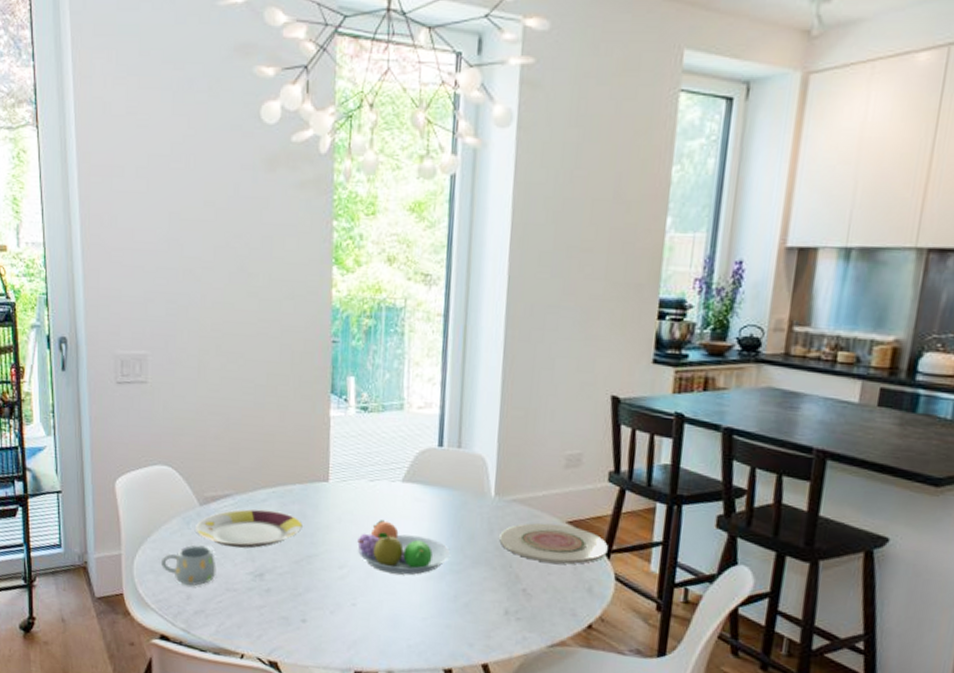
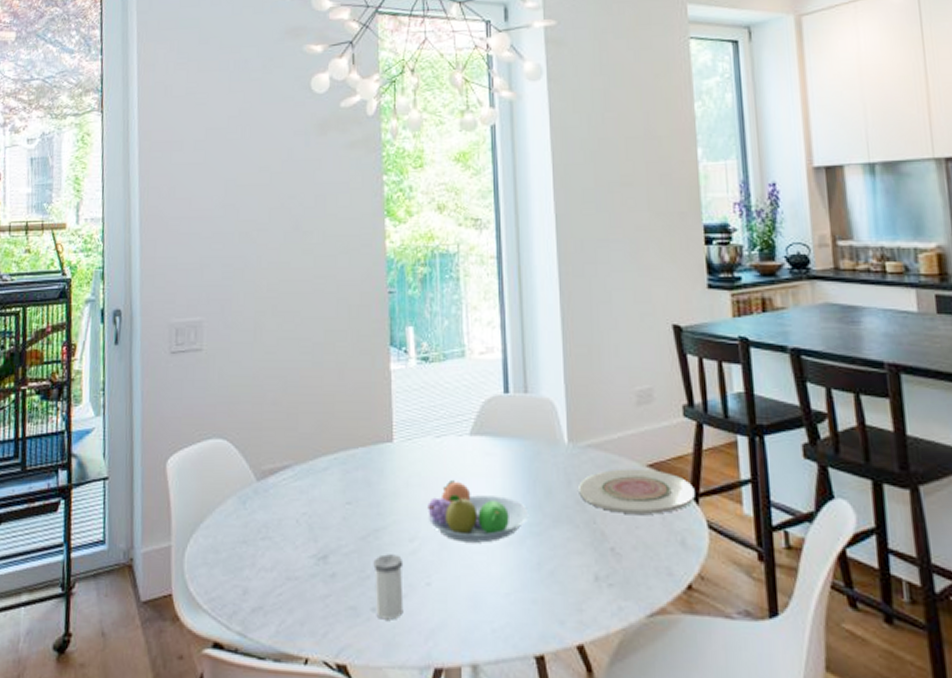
mug: present [162,545,217,586] -> none [215,527,276,577]
plate: present [196,508,303,549] -> none [253,479,368,528]
salt shaker: none [305,577,333,631] -> present [373,554,404,620]

